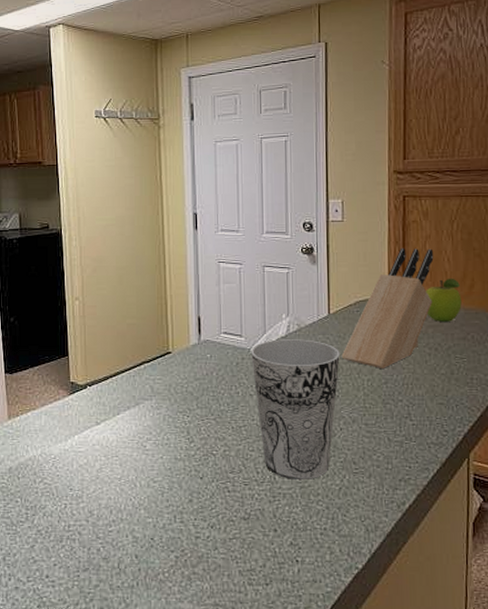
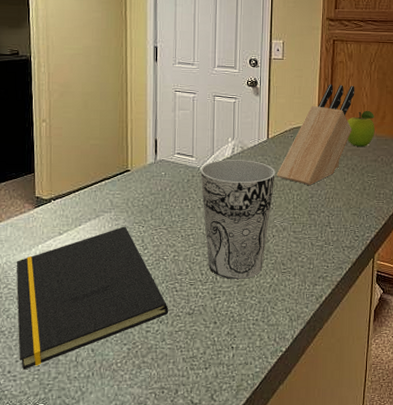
notepad: none [51,416,221,575] -> present [16,226,169,370]

